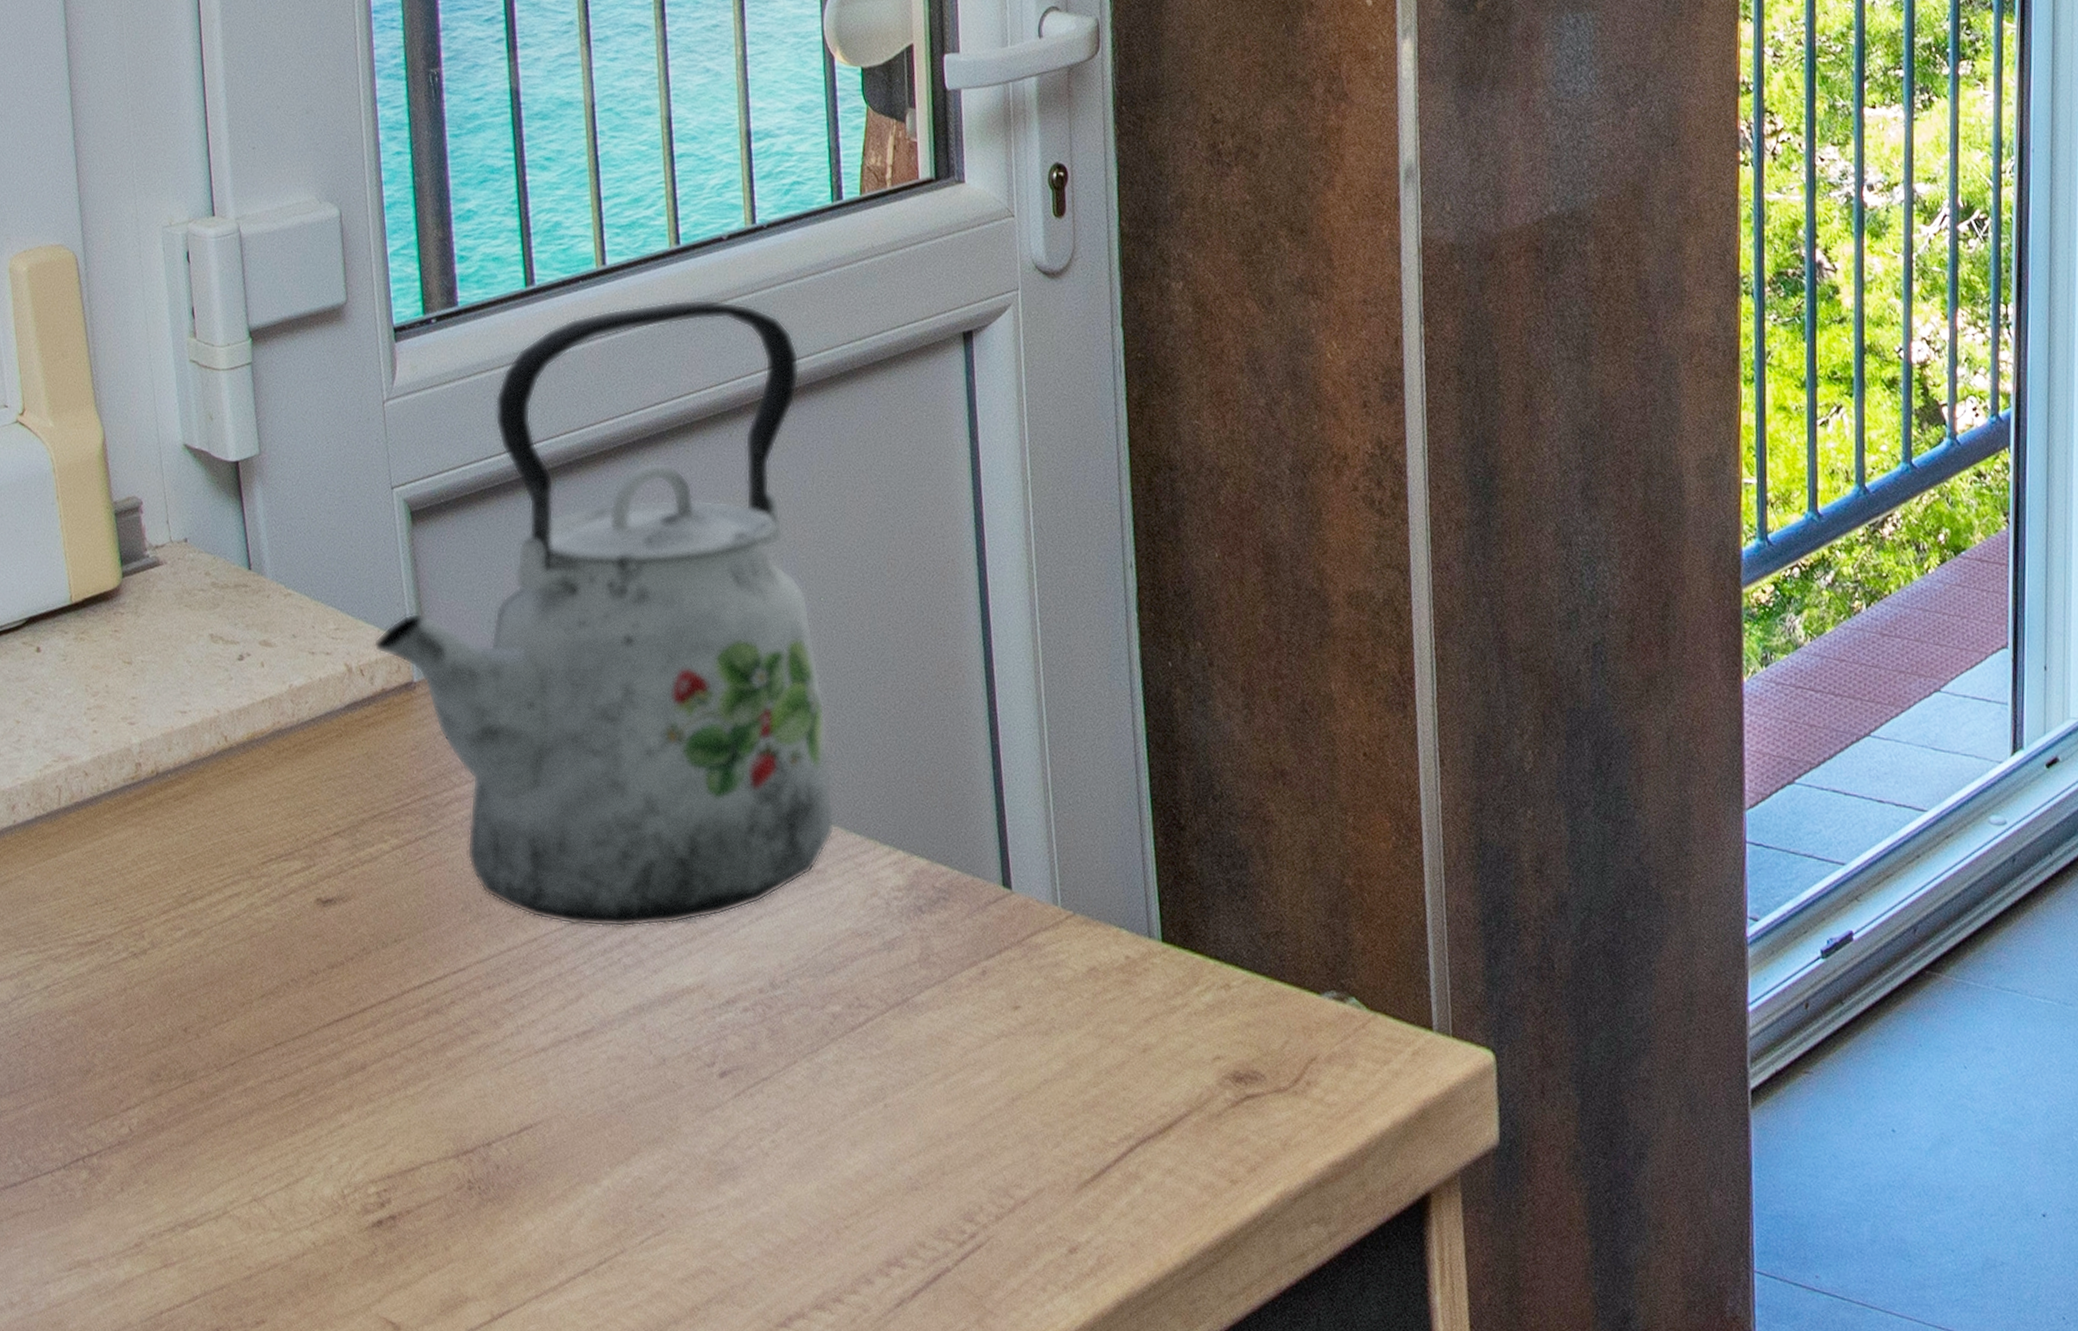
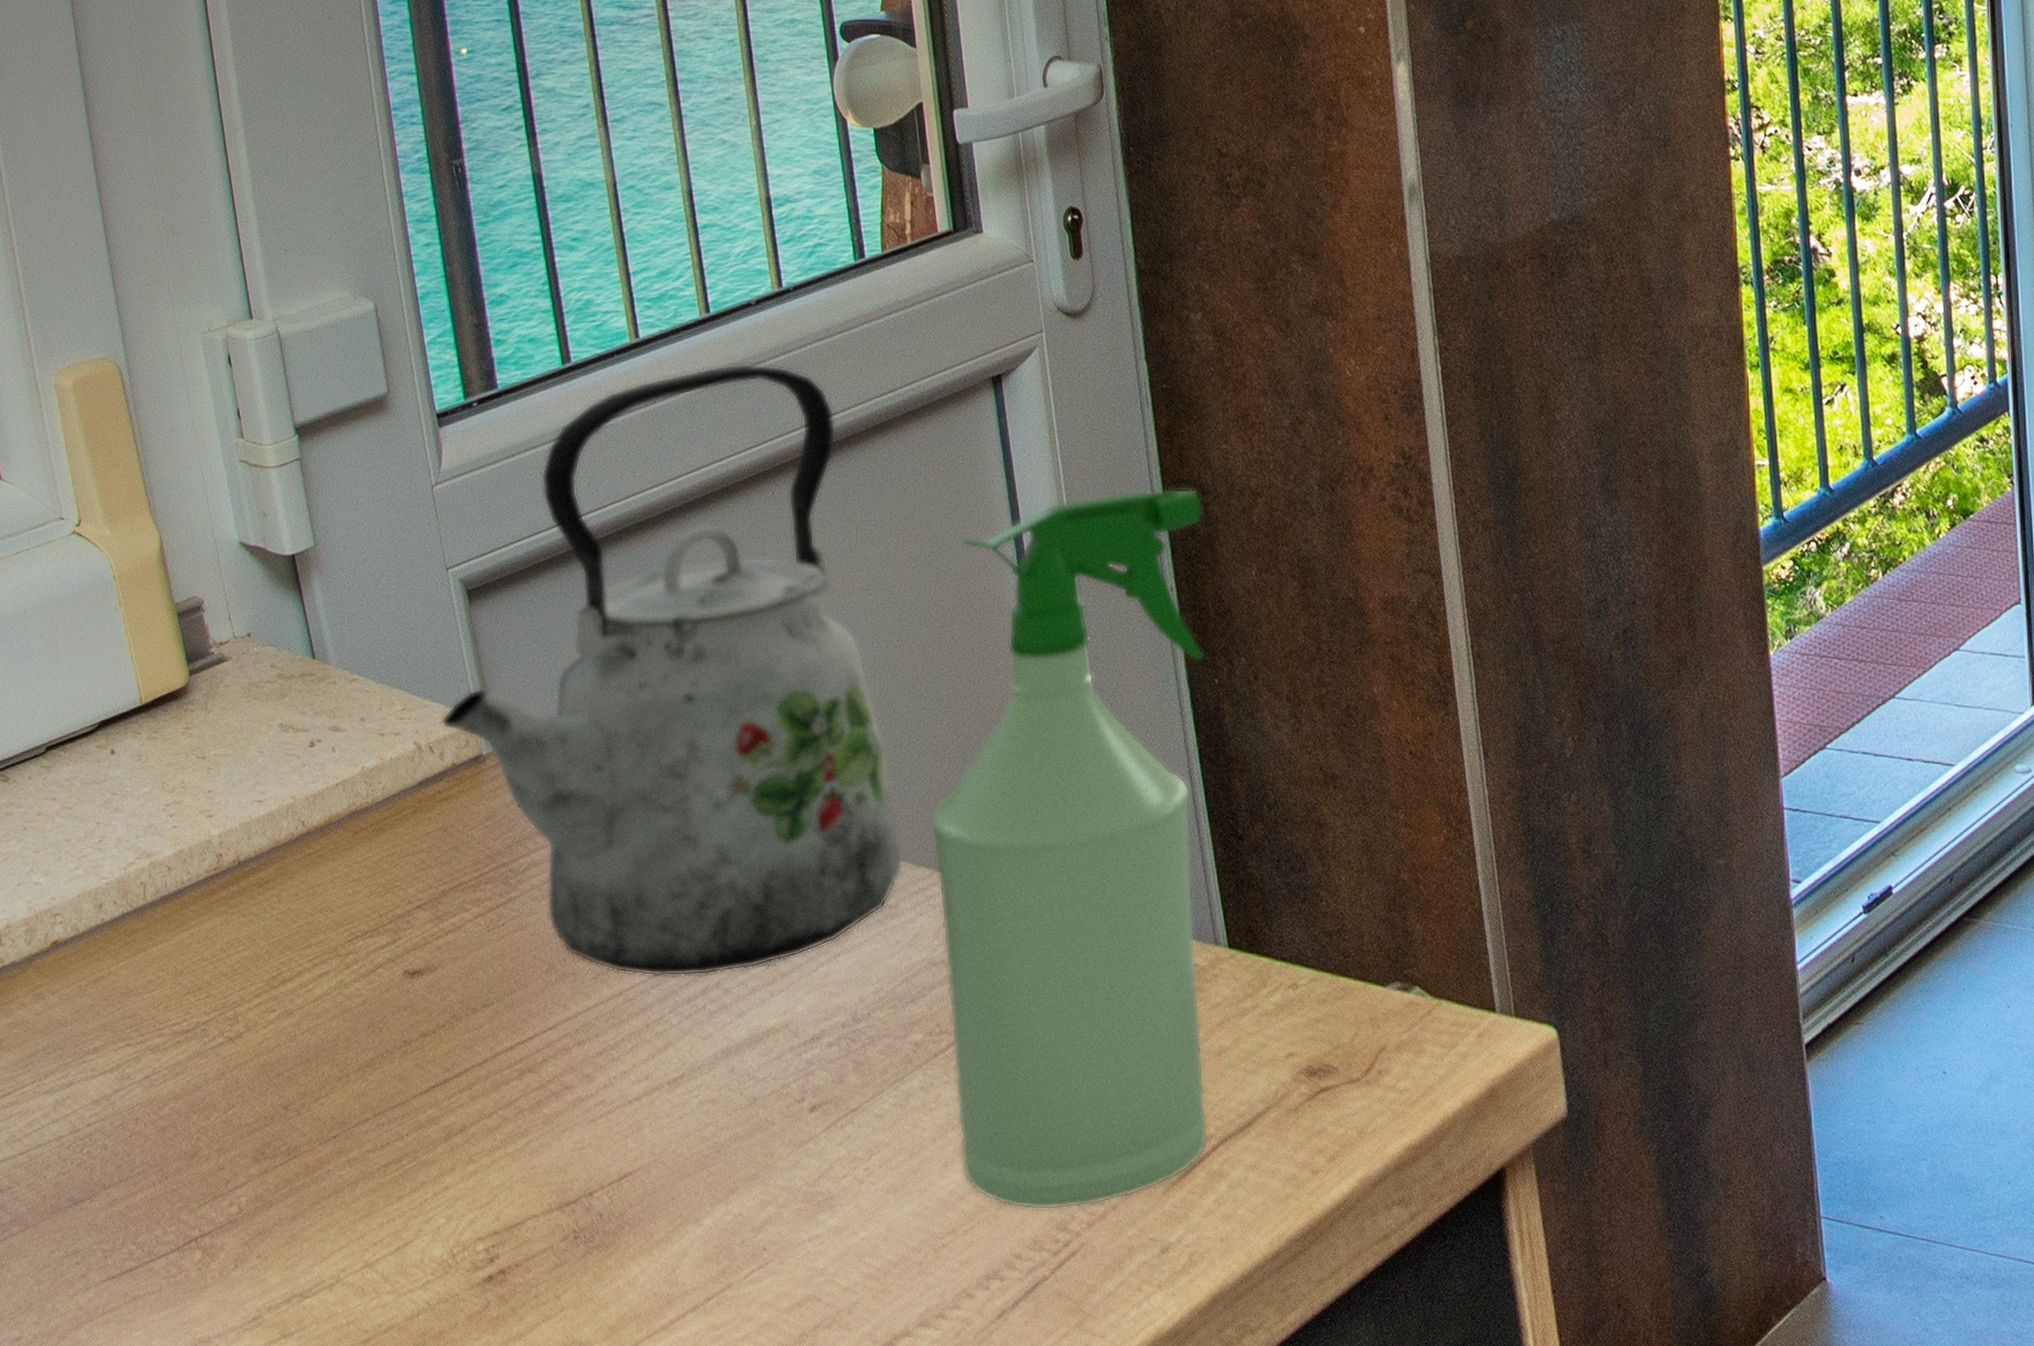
spray bottle: none [864,459,1169,1200] -> present [929,488,1209,1210]

